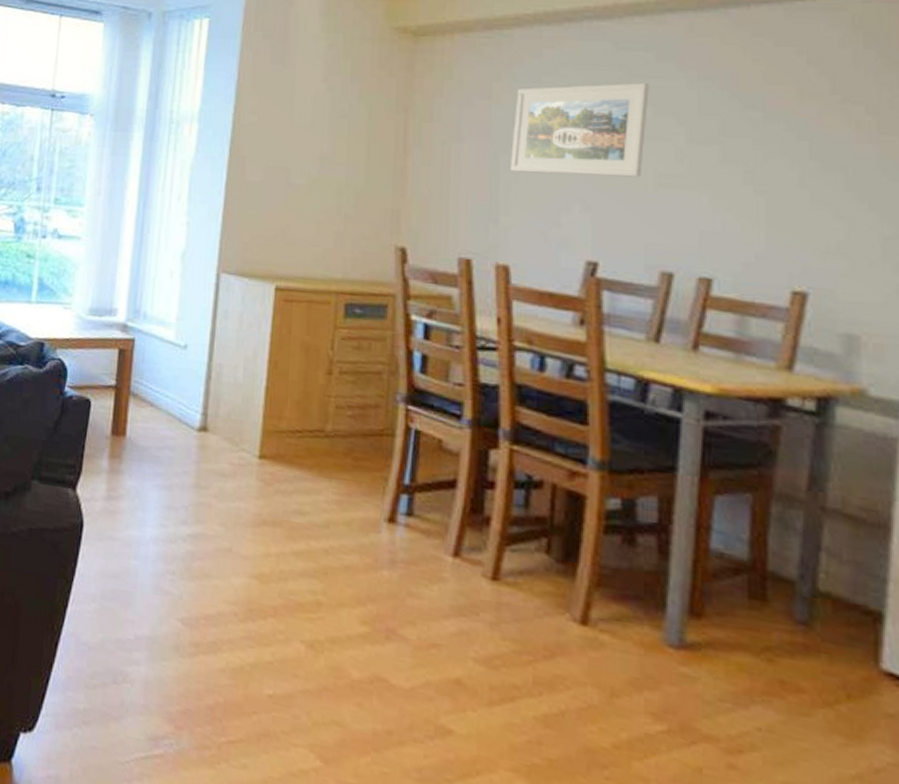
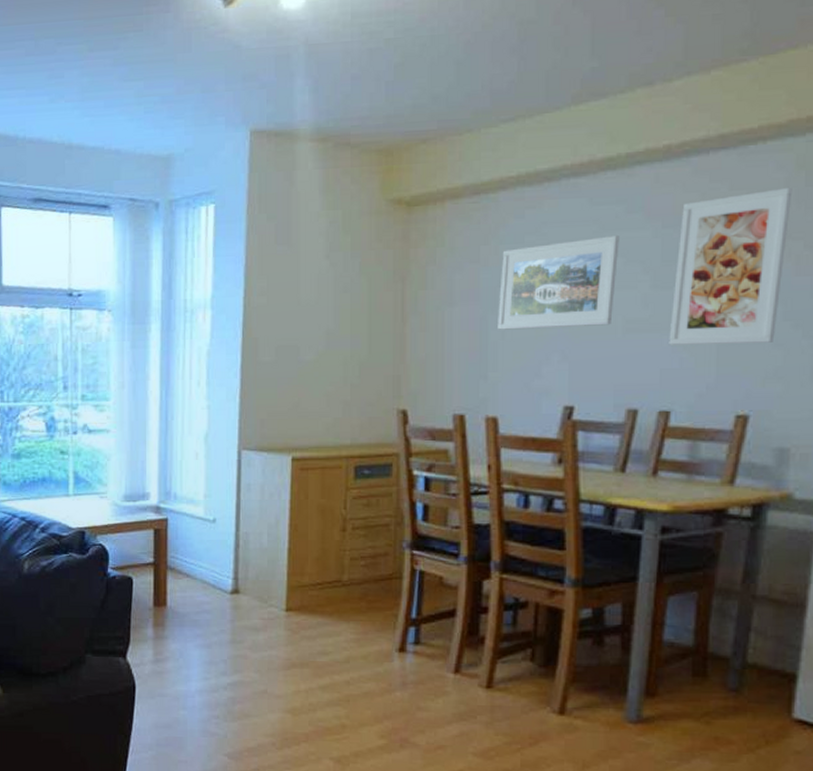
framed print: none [709,47,849,214] -> present [669,187,793,345]

